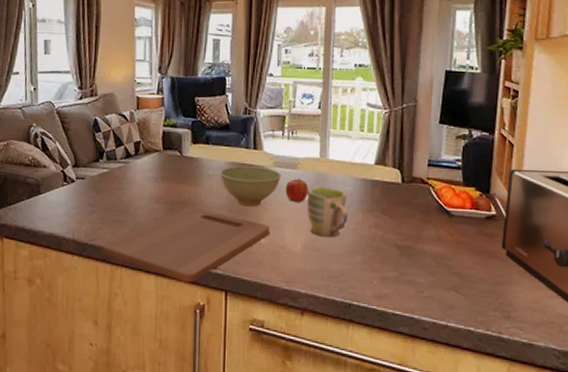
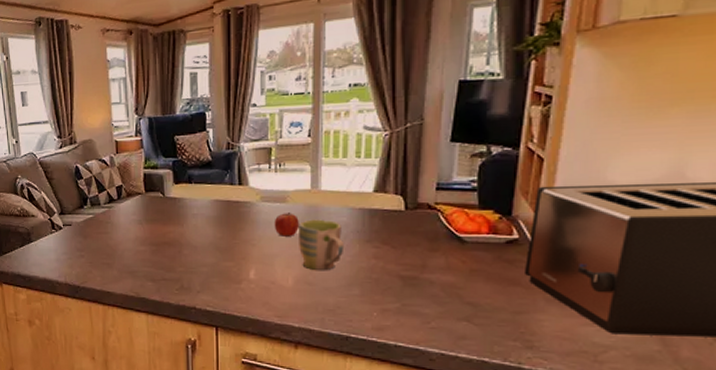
cutting board: present [102,208,270,283] -> none [94,248,260,320]
bowl: present [219,166,281,207] -> none [204,202,269,244]

